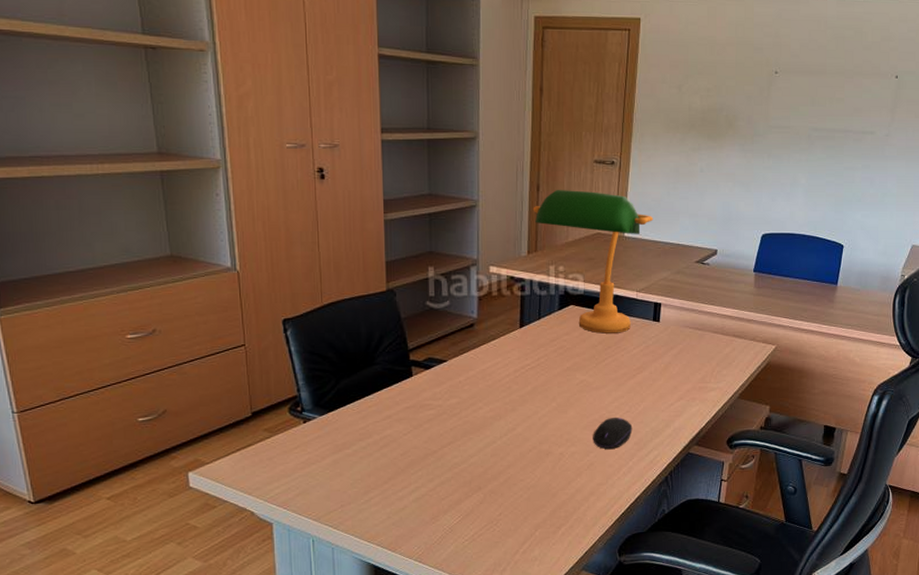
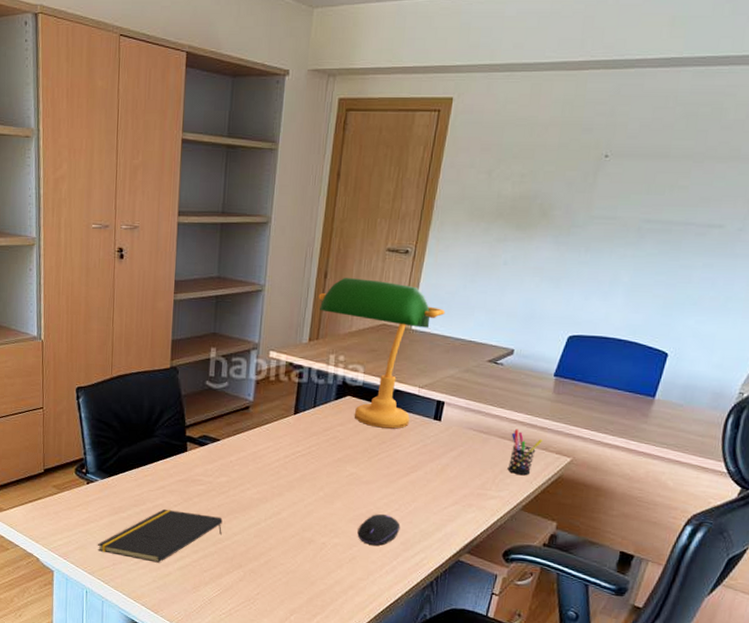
notepad: none [321,439,457,498] -> present [97,509,223,563]
pen holder: none [722,323,750,366] -> present [507,429,542,476]

